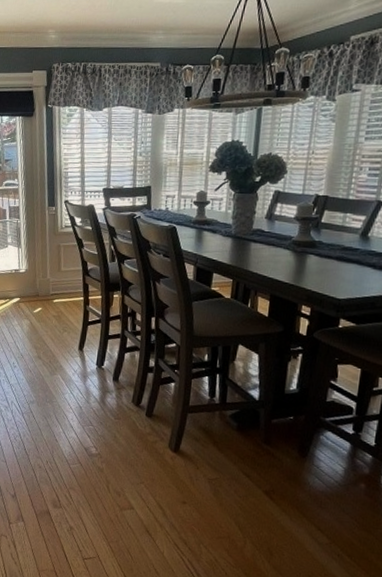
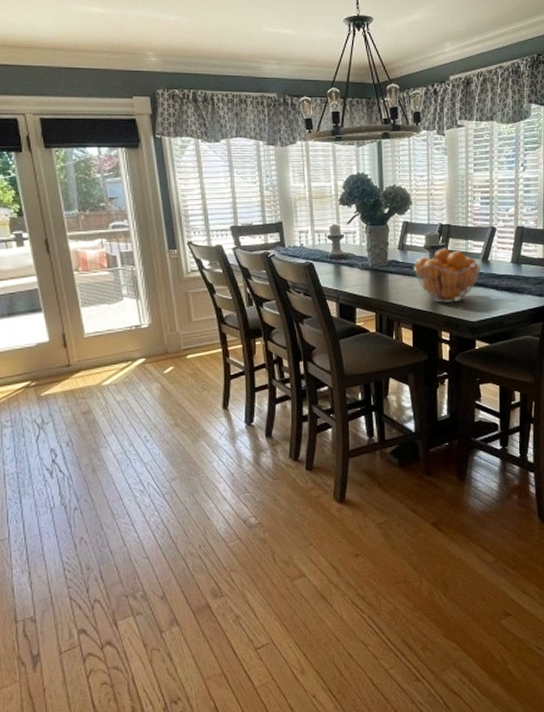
fruit basket: none [280,220,361,277] -> present [414,248,483,303]

